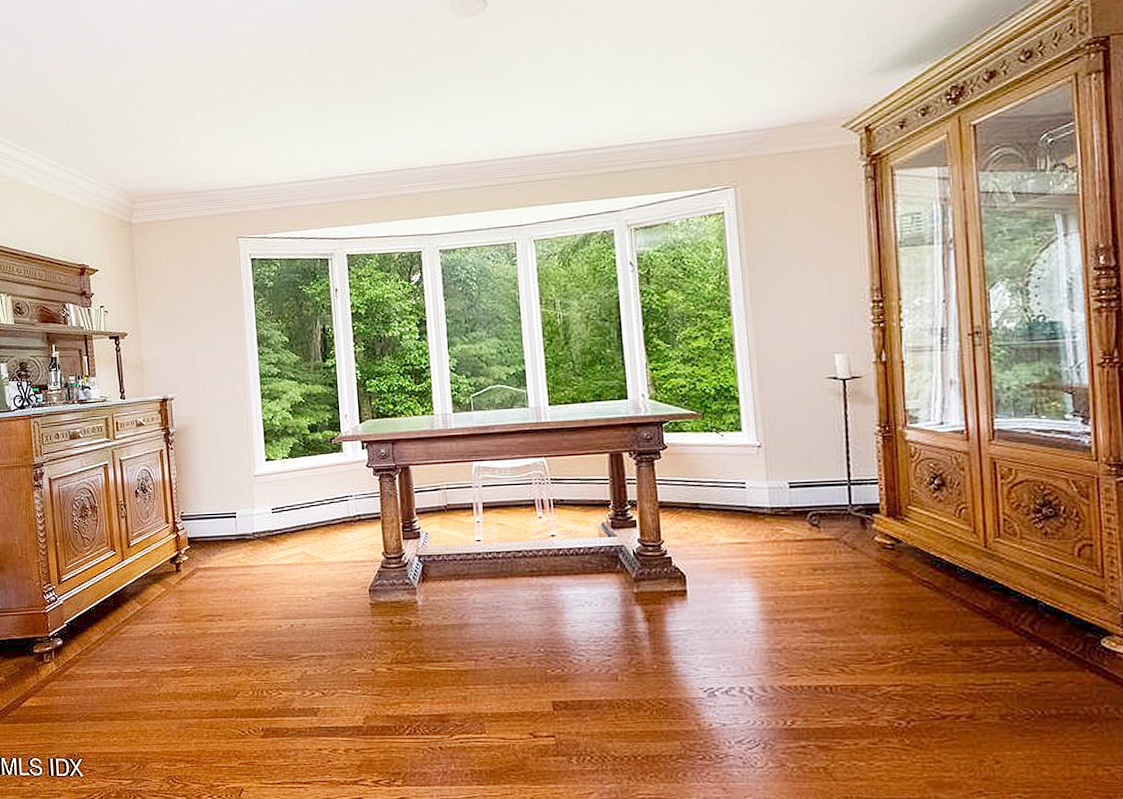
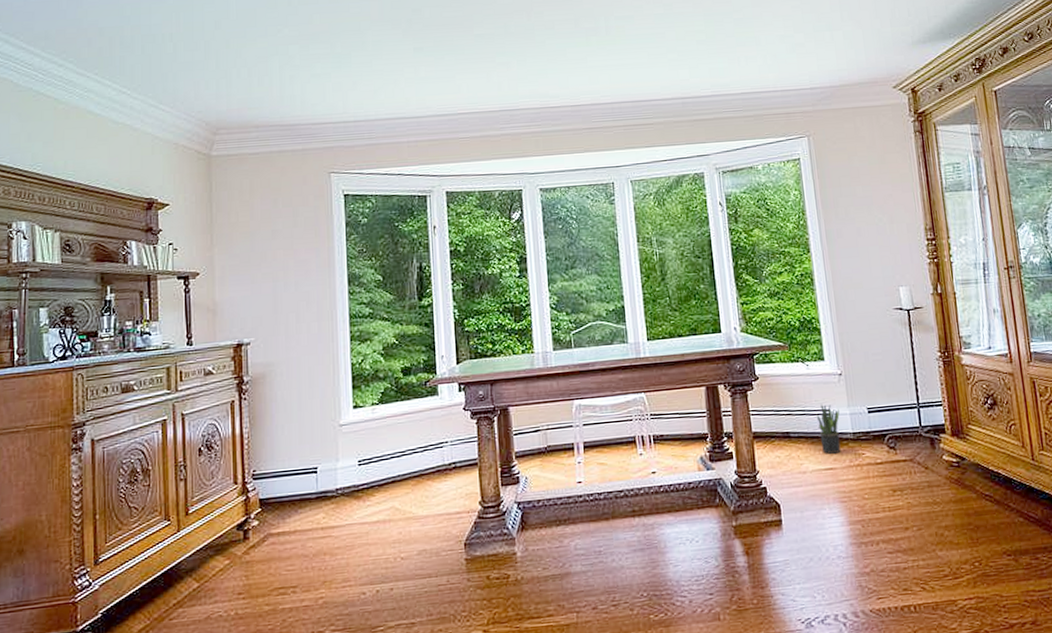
potted plant: none [730,476,757,528] -> present [816,404,841,454]

